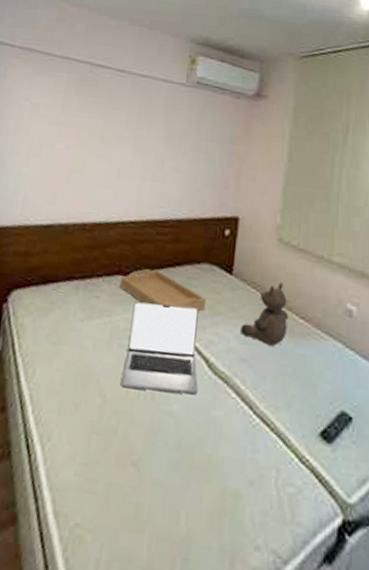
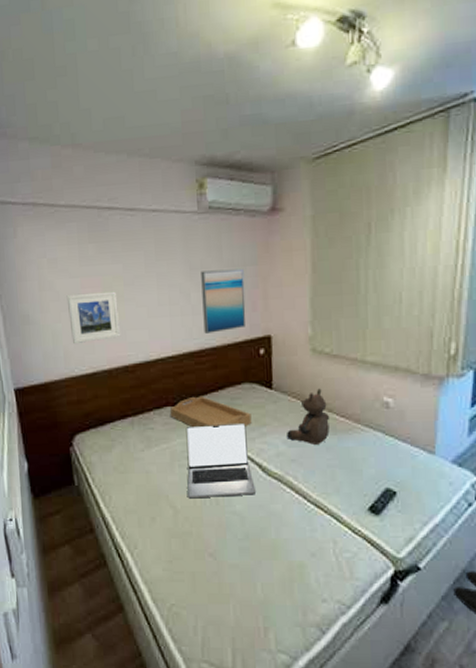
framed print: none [35,140,91,193] -> present [66,291,121,345]
wall art: none [171,141,221,205] -> present [201,268,246,334]

